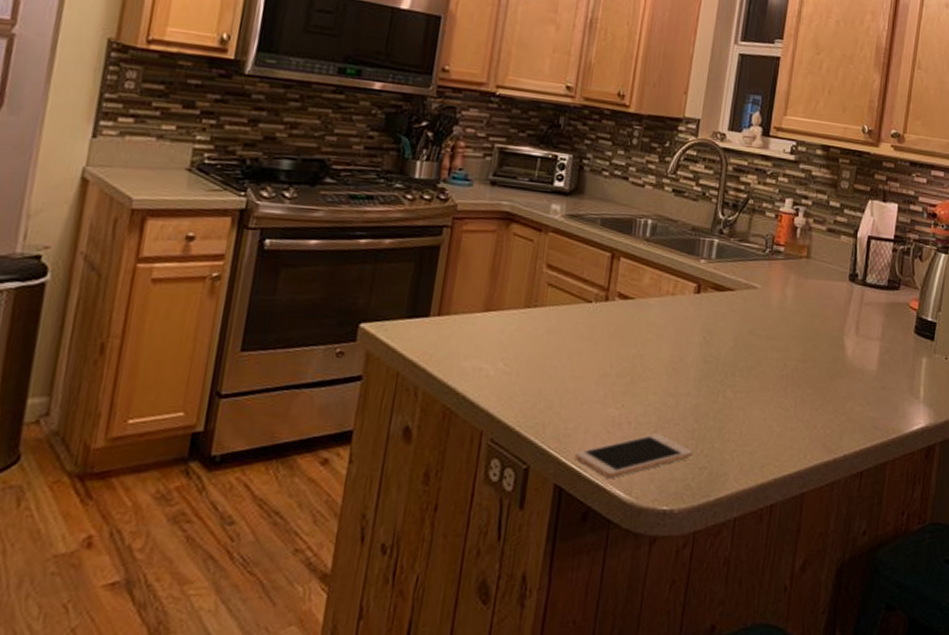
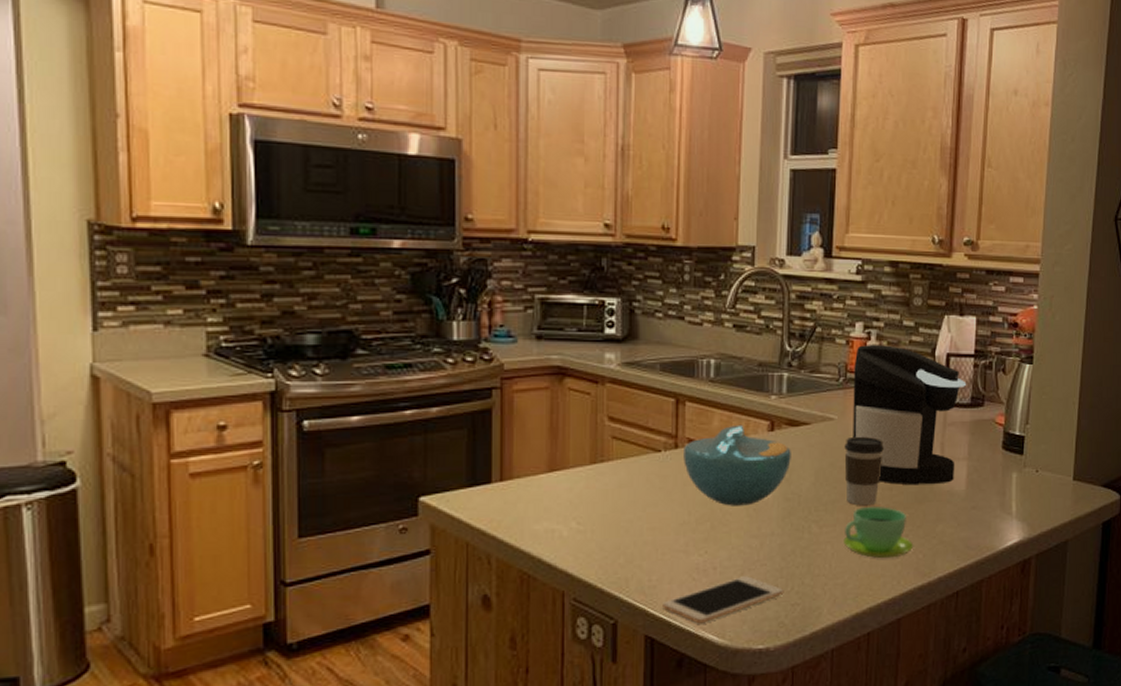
bowl: none [612,284,714,364] -> present [684,424,791,506]
cup: none [755,377,823,431] -> present [843,507,914,559]
coffee cup: none [762,306,803,376] -> present [844,436,885,506]
coffee maker: none [774,220,885,362] -> present [853,344,967,486]

